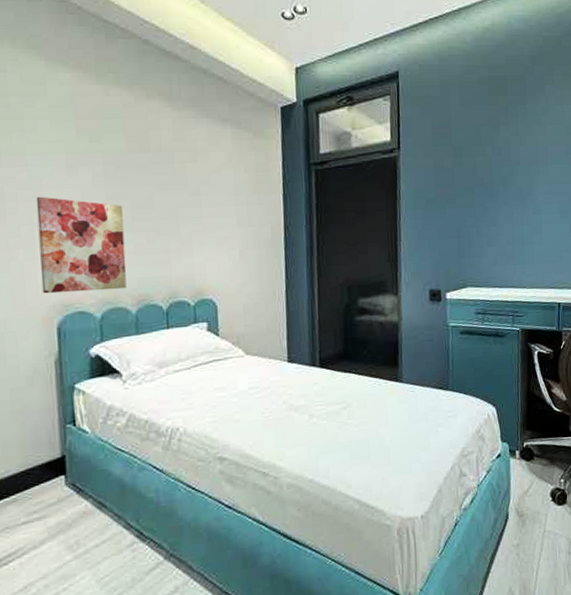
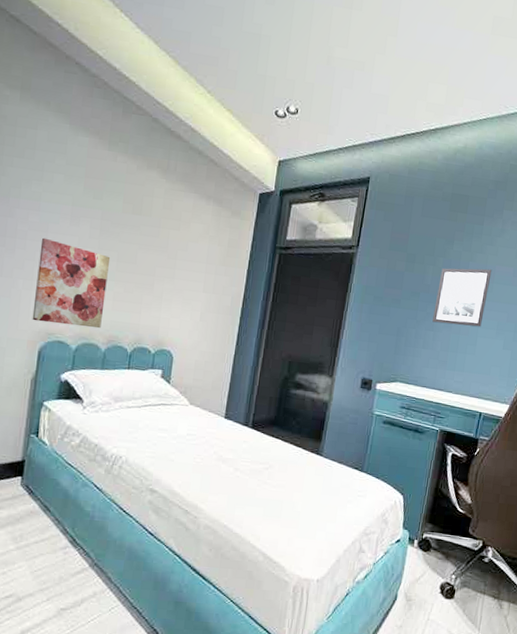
wall art: none [491,150,545,217] -> present [432,268,492,327]

